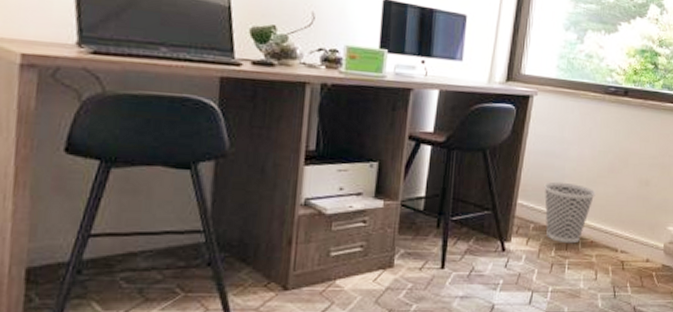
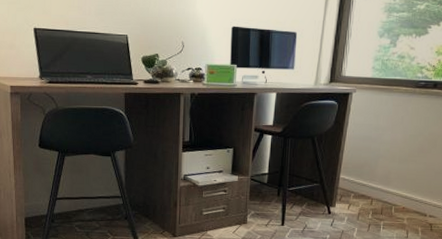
wastebasket: present [544,181,596,244] -> none [362,160,407,209]

